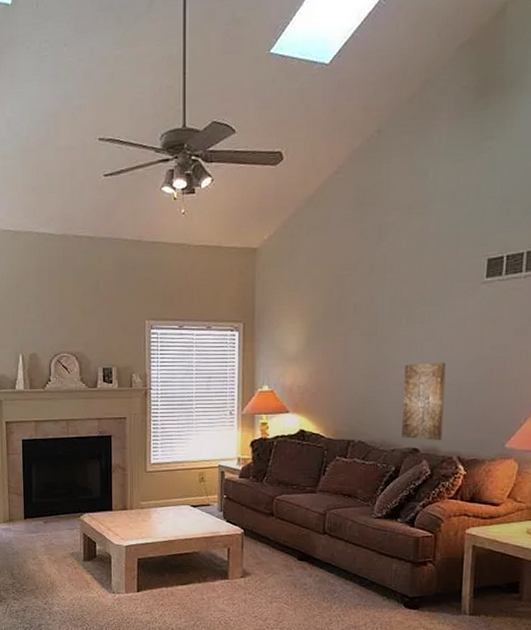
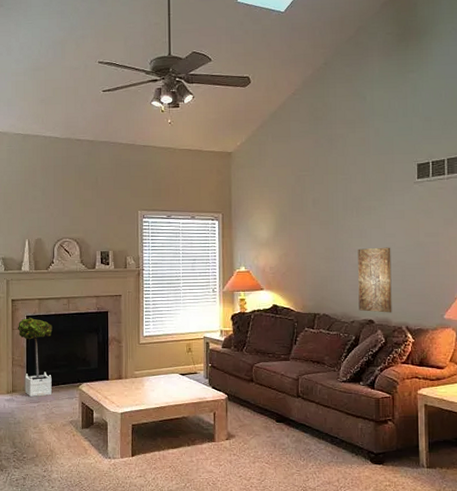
potted tree: none [13,441,51,527] -> present [18,317,53,397]

